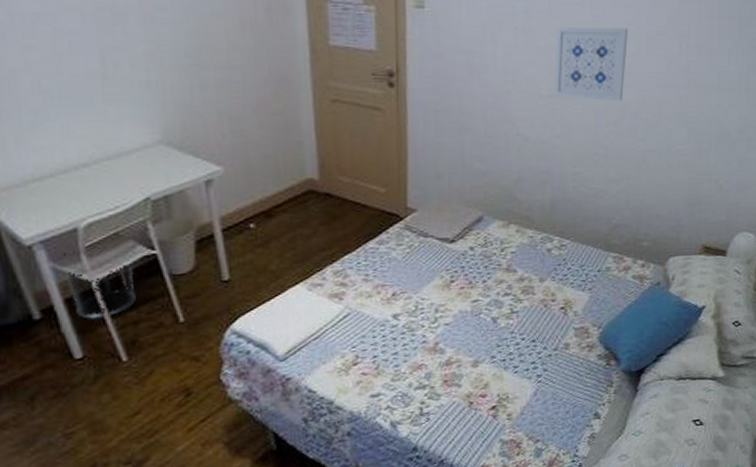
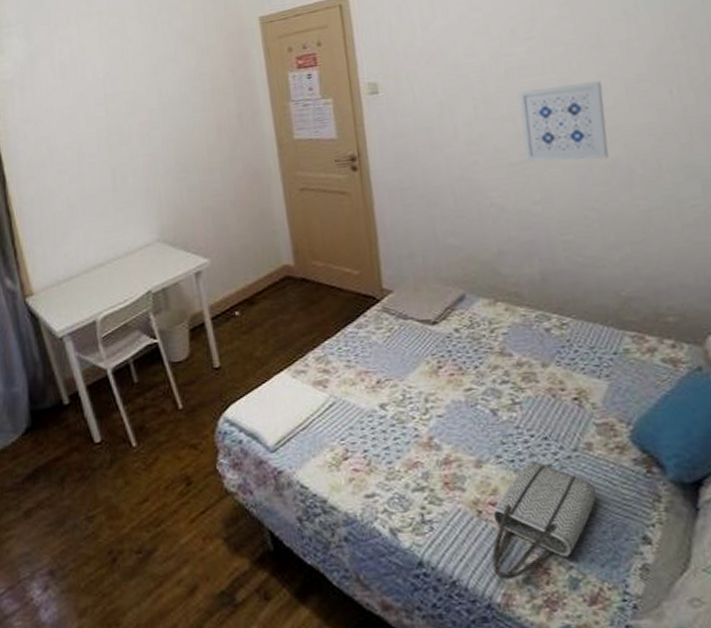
waste bin: present [58,250,136,319] -> none [82,340,142,405]
tote bag: none [476,360,566,455] -> present [491,461,597,579]

